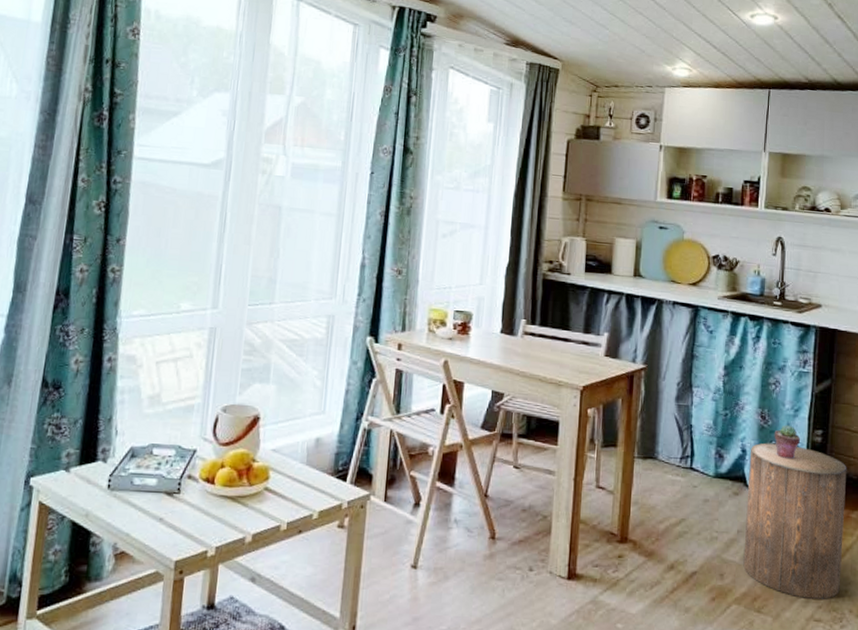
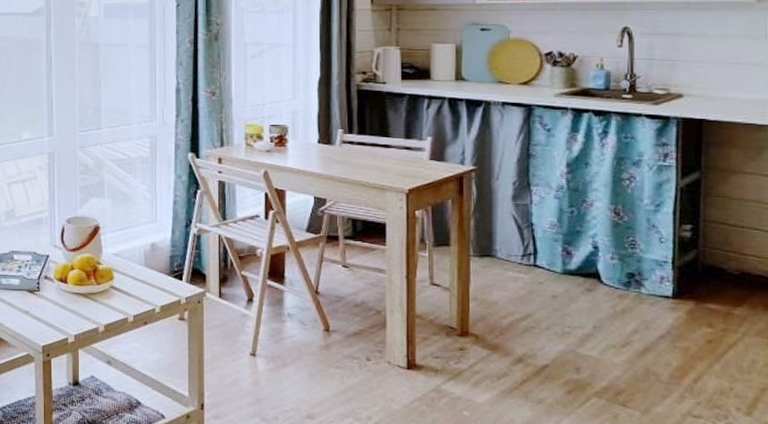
stool: present [743,442,847,599] -> none [602,239,726,396]
potted succulent: present [774,425,801,460] -> none [631,220,665,256]

